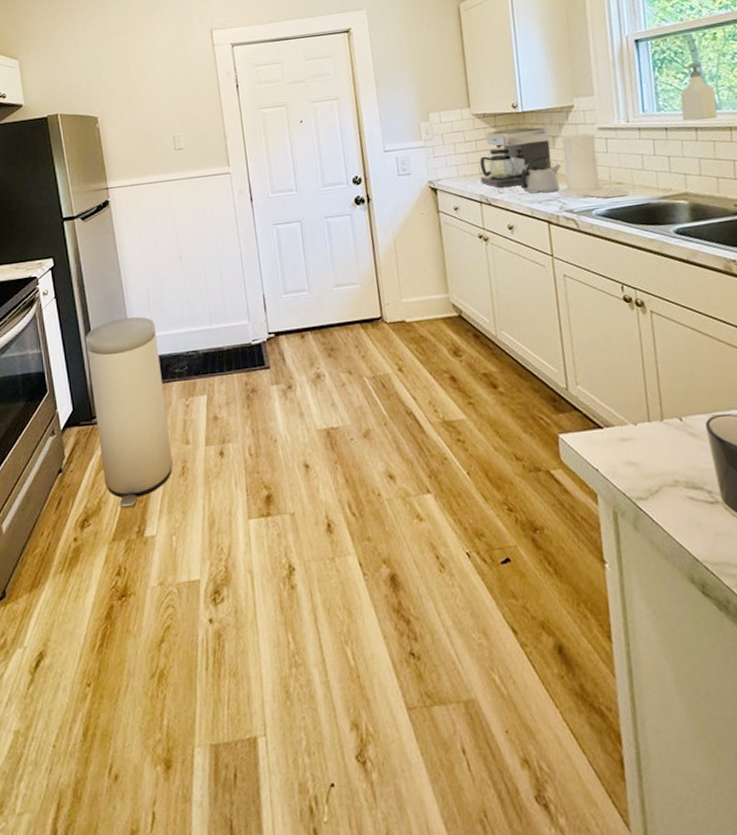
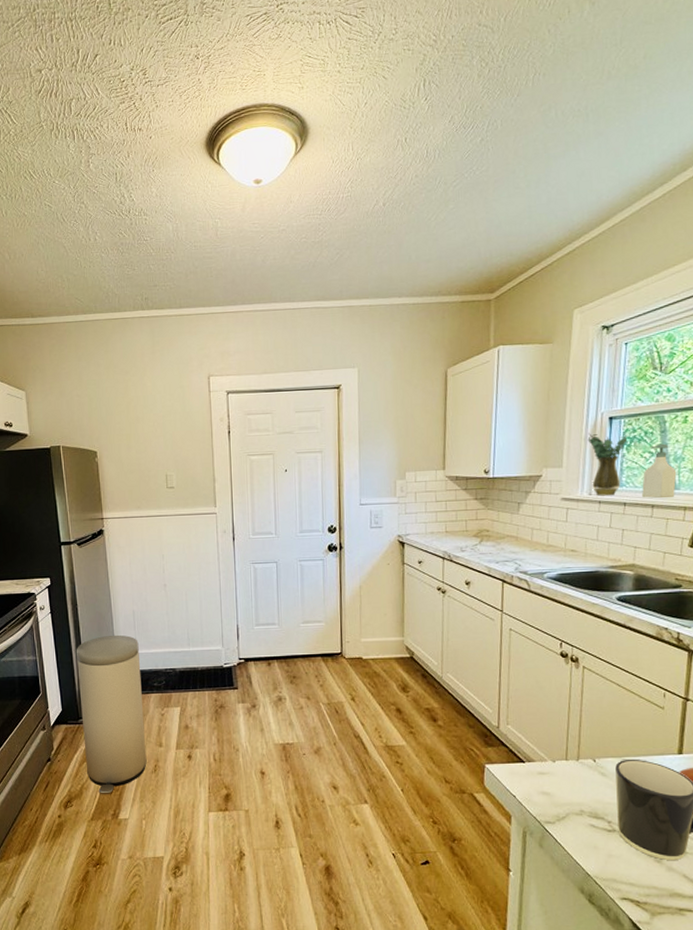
coffee maker: present [480,127,552,188] -> none [446,492,515,546]
kettle: present [520,154,561,195] -> none [481,519,522,555]
paper towel: present [557,133,630,199] -> none [515,502,581,564]
vase: none [616,57,659,123] -> present [587,433,628,496]

